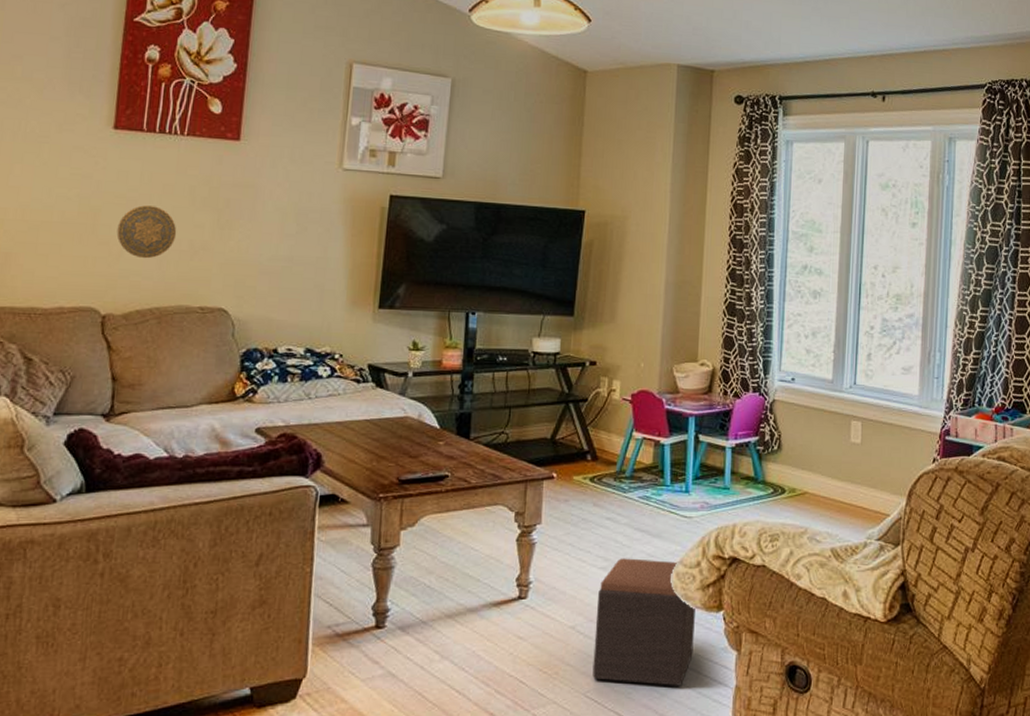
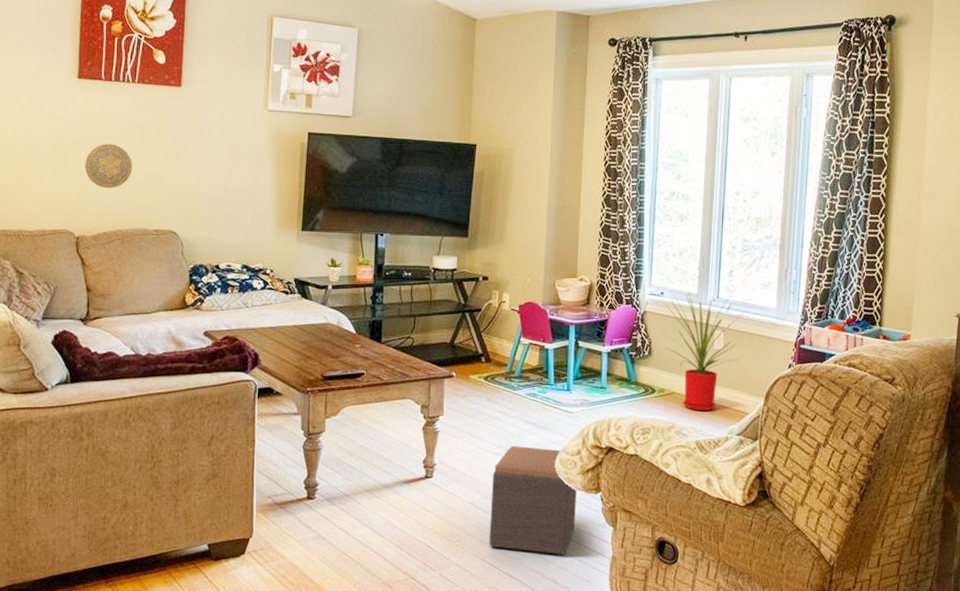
house plant: none [792,376,886,513] -> present [661,290,746,411]

